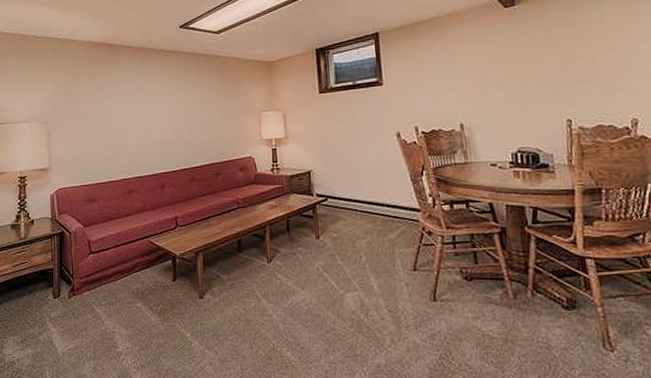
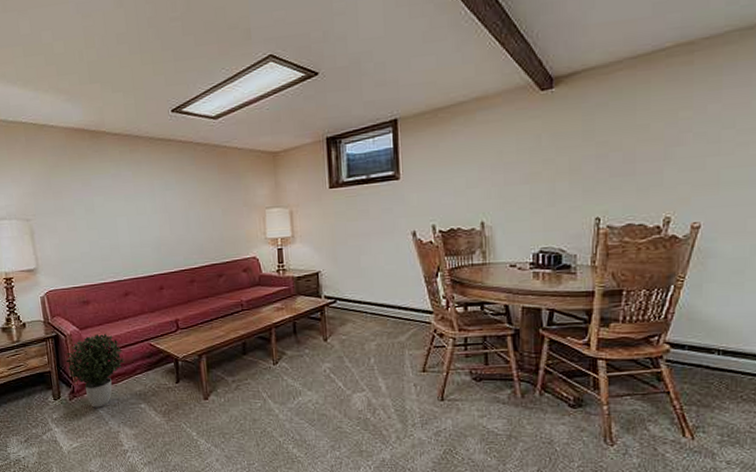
potted plant: none [68,230,125,307] -> present [65,333,125,408]

